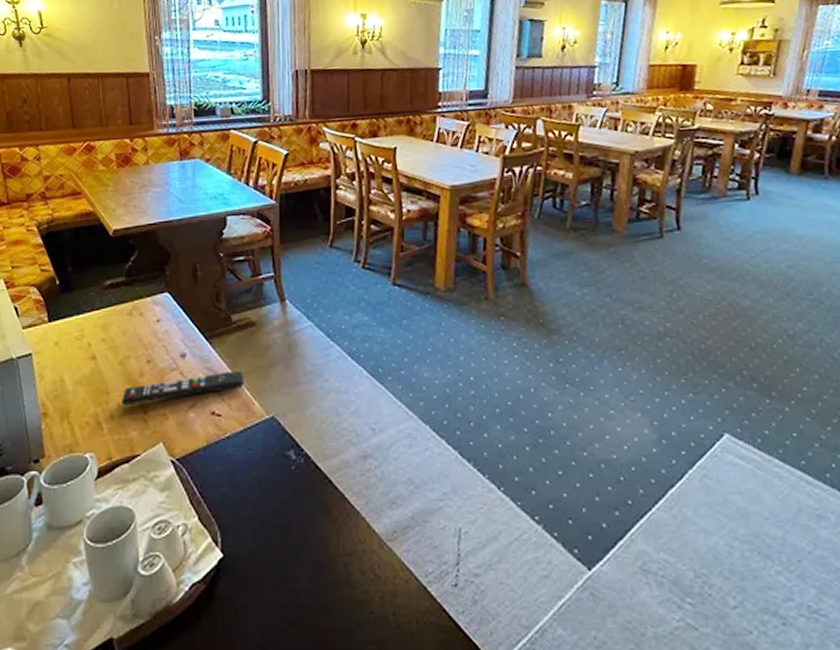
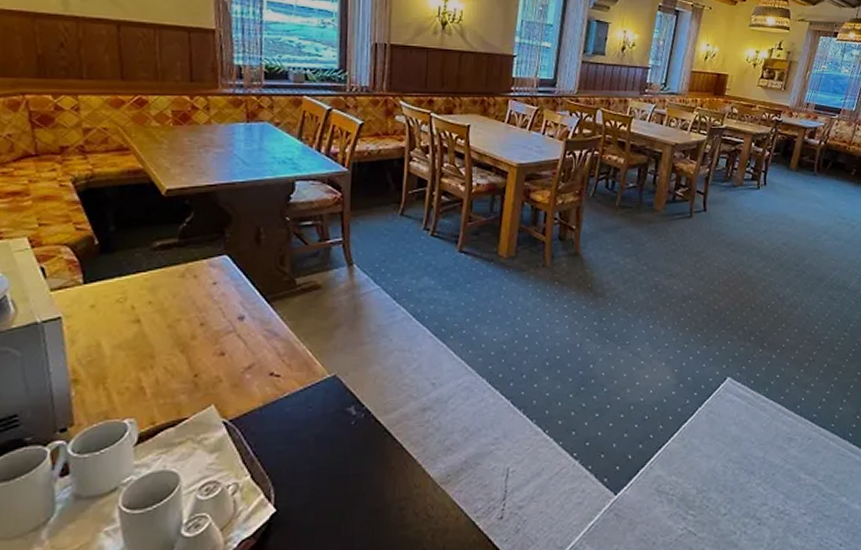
remote control: present [120,370,244,406] -> none [167,332,306,370]

